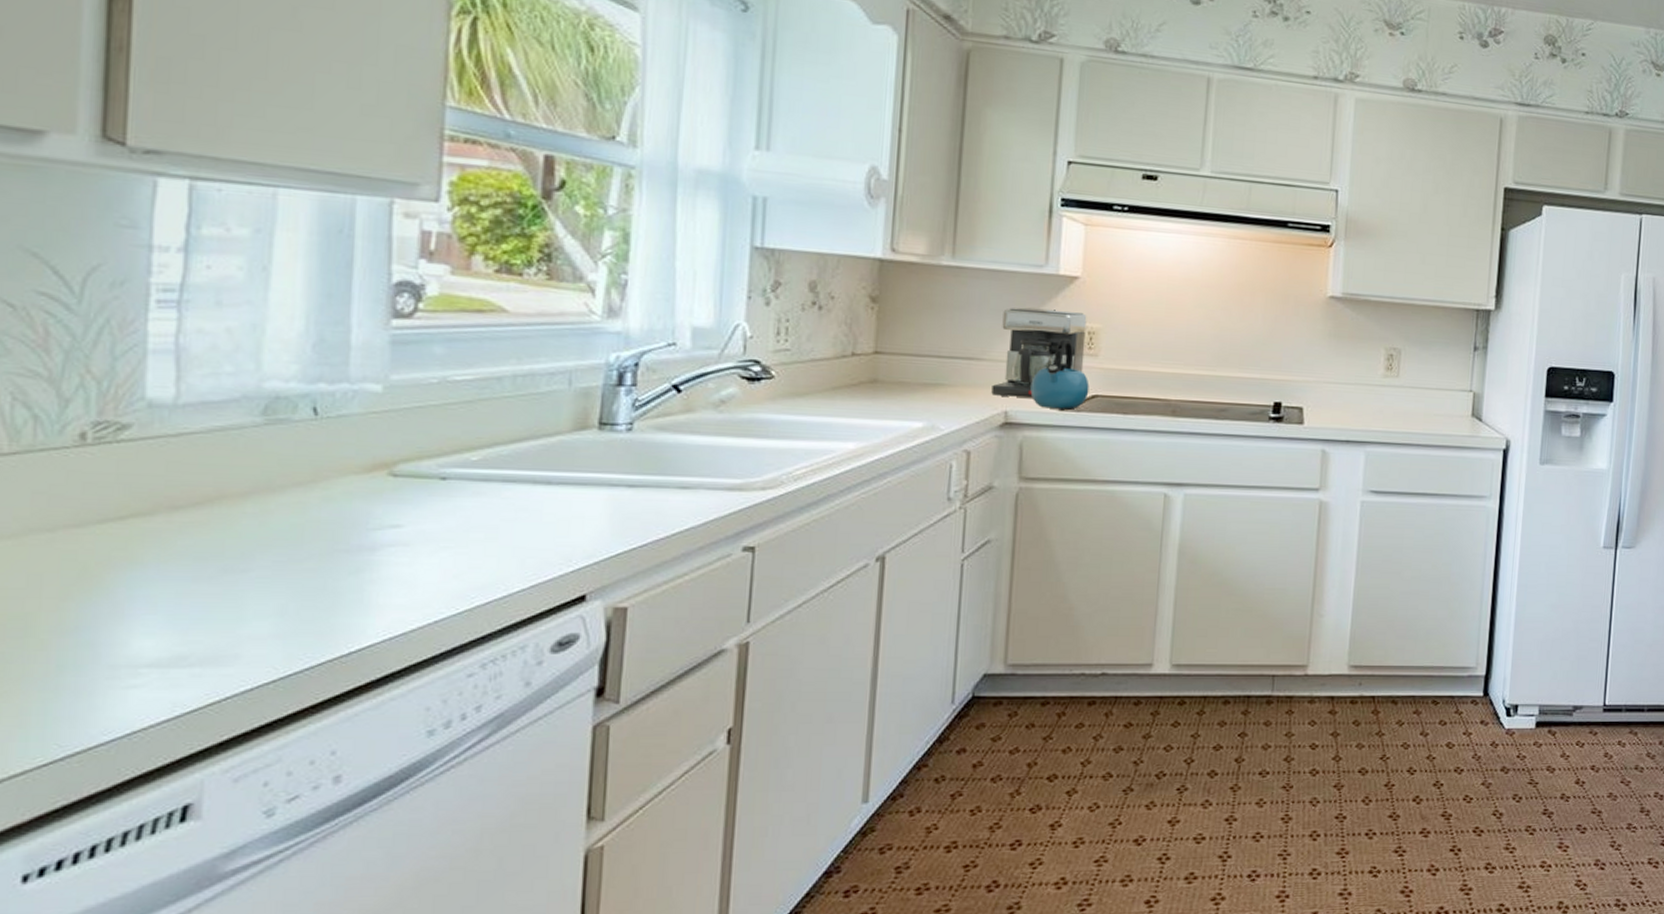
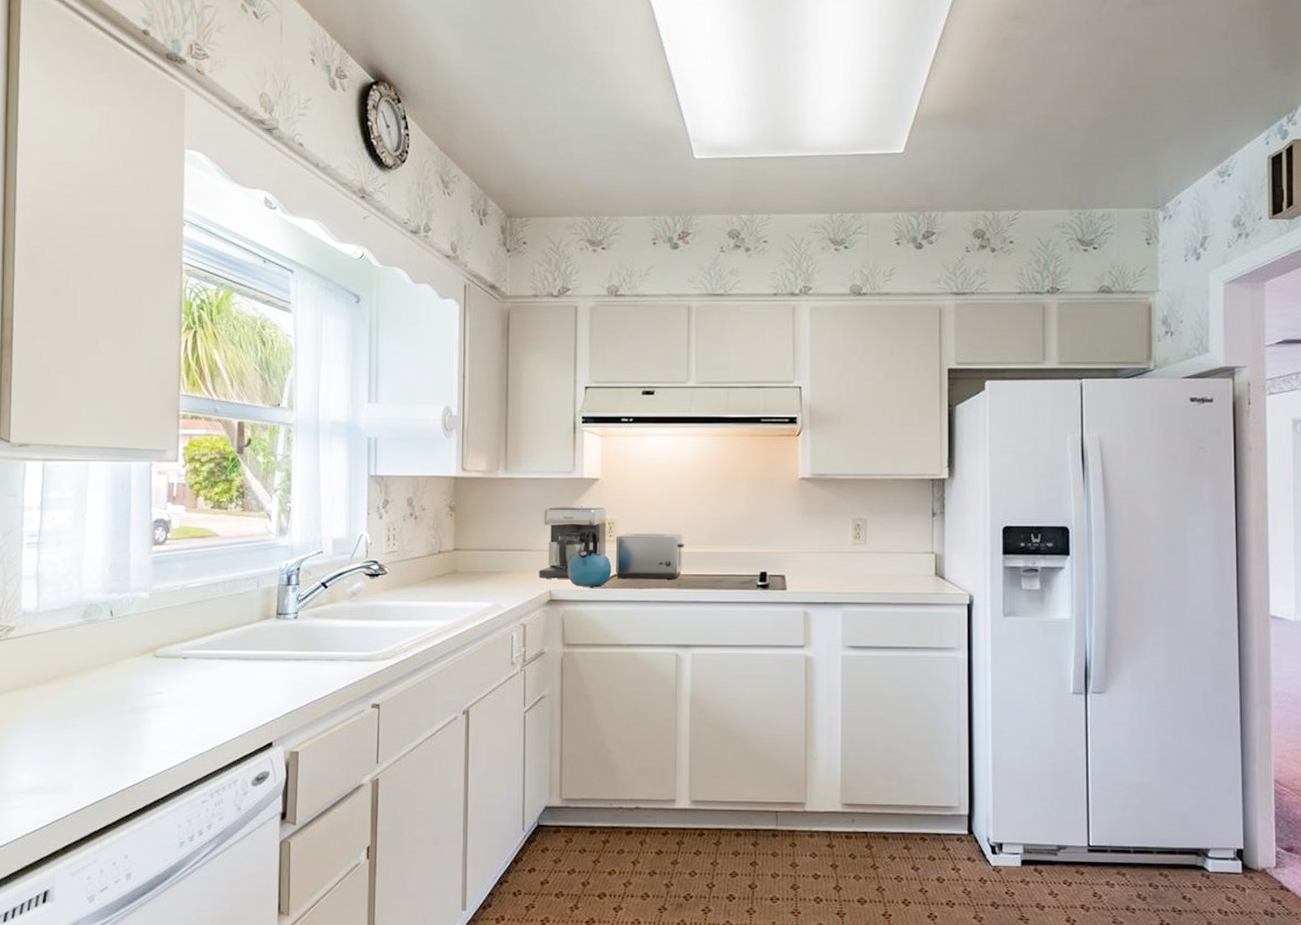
toaster: none [1094,346,1184,406] -> present [616,533,684,580]

